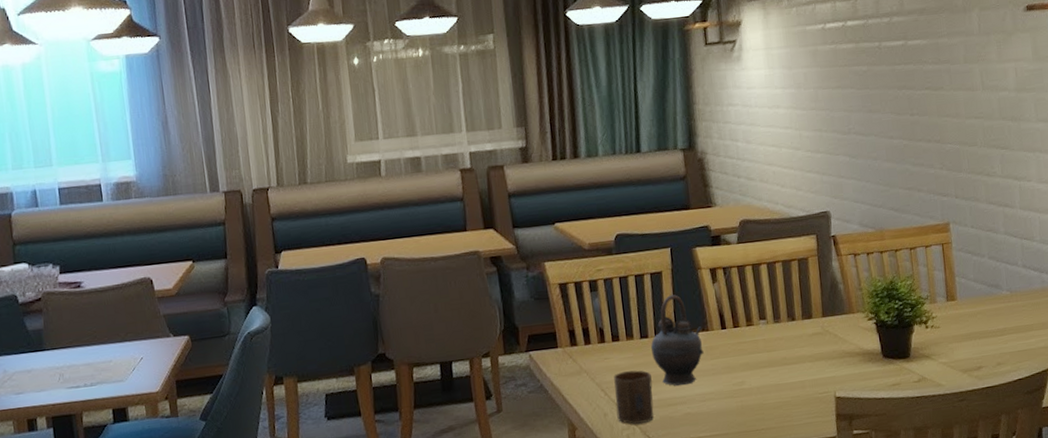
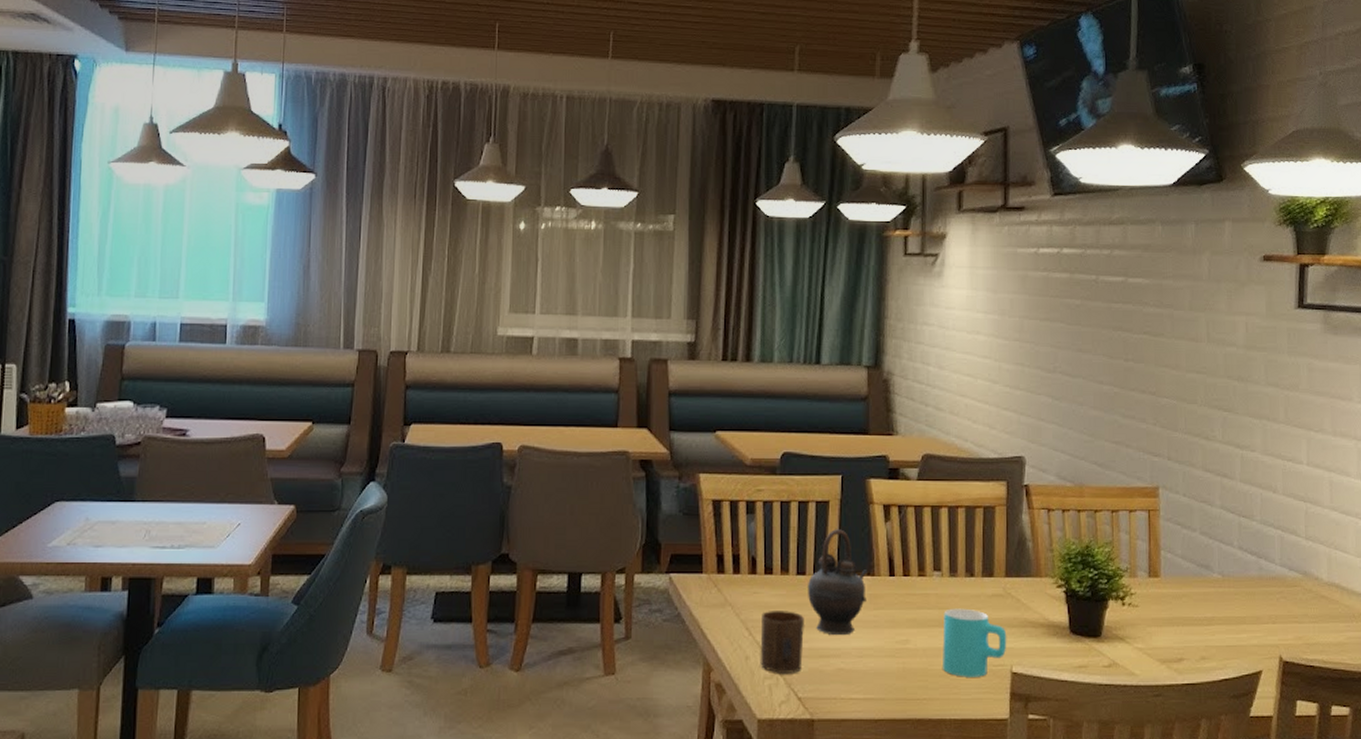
cup: none [772,348,830,407] -> present [943,608,1007,677]

